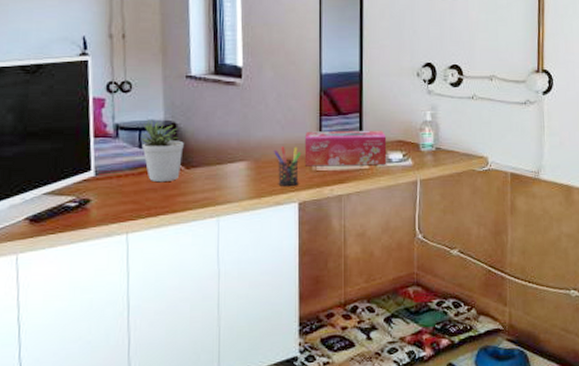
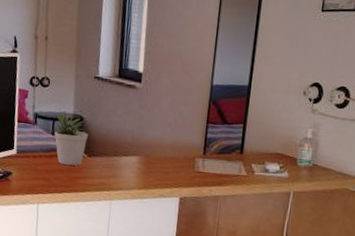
pen holder: present [273,146,302,187] -> none [162,147,187,183]
tissue box: present [304,130,387,167] -> none [188,136,267,173]

